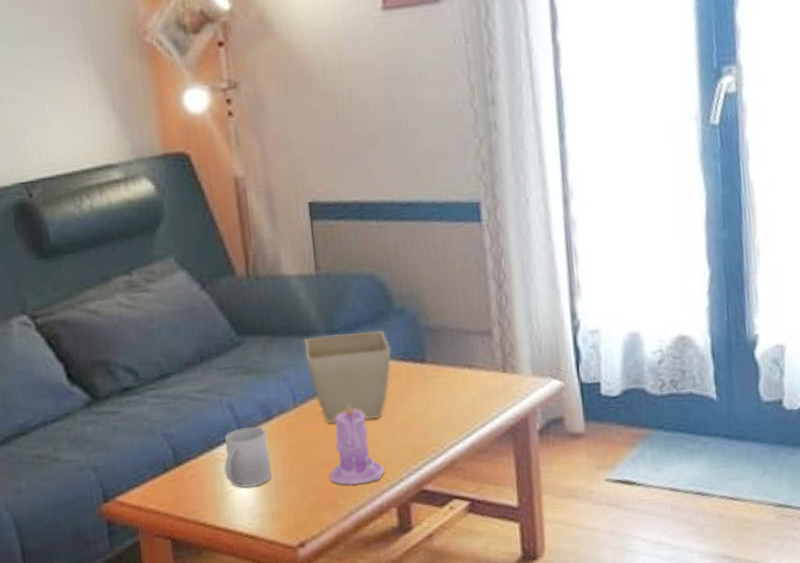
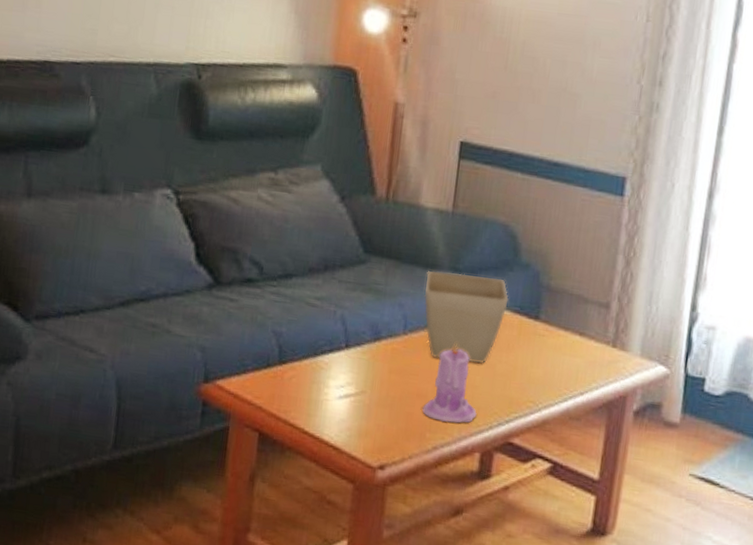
mug: present [223,427,272,489] -> none [323,342,372,401]

